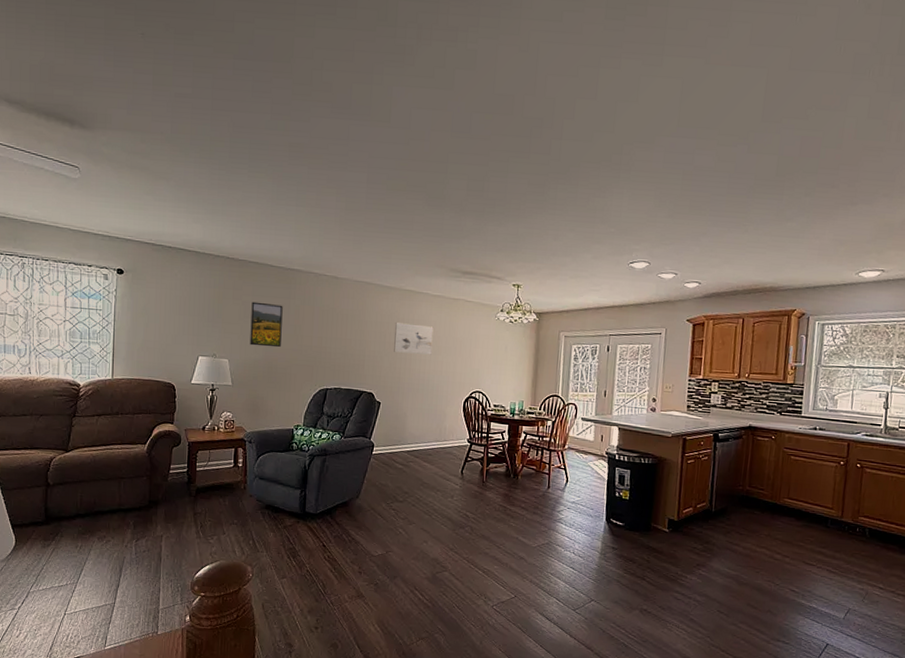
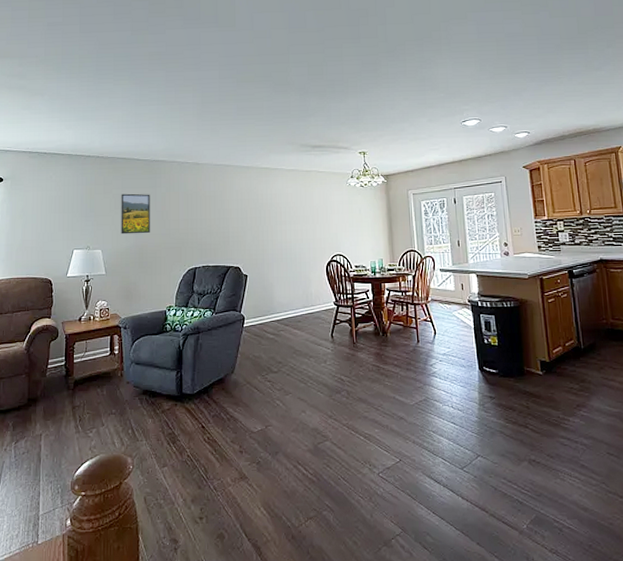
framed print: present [394,322,434,355] -> none [255,198,291,226]

